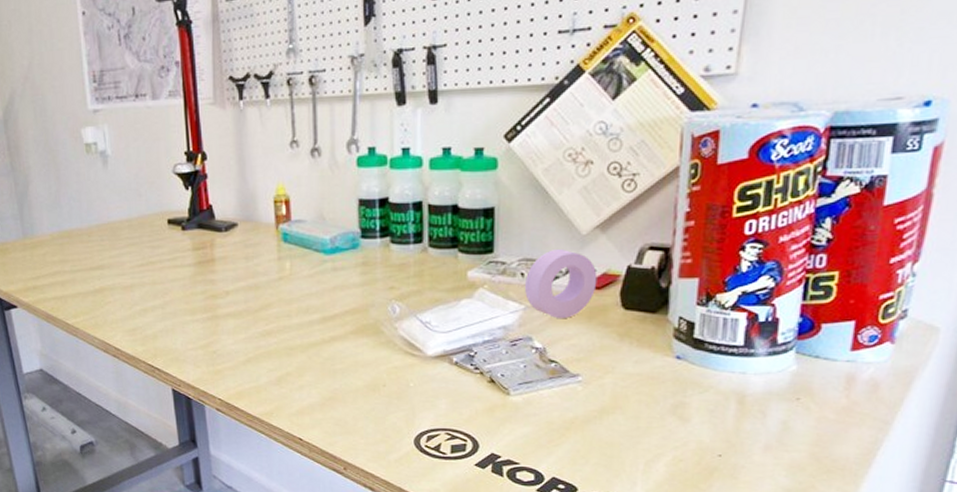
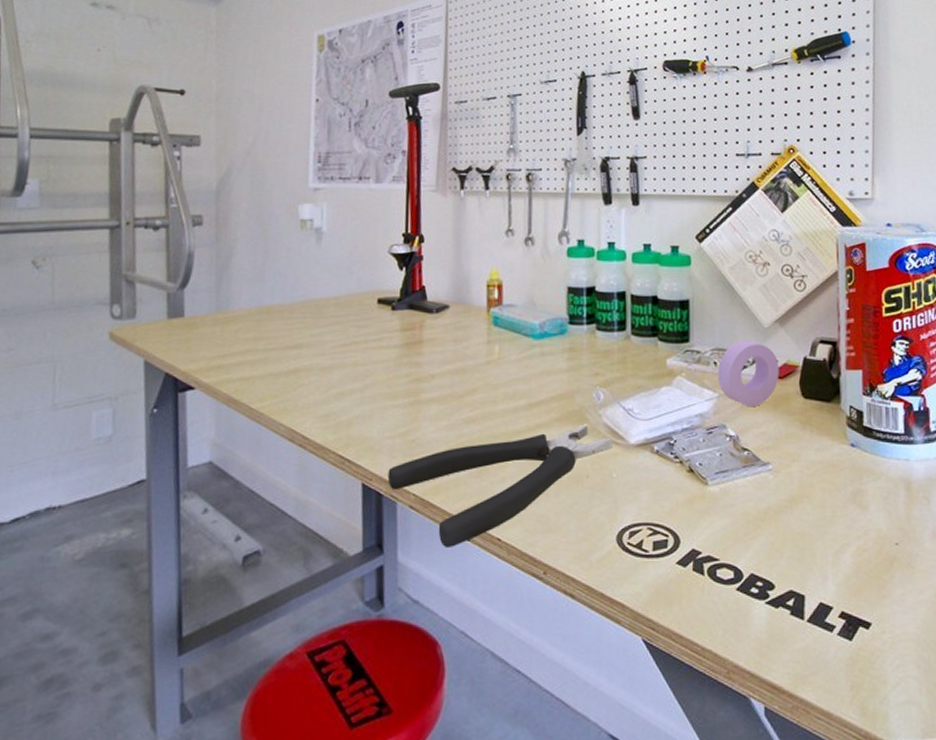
pliers: none [194,336,410,445] -> present [387,424,613,549]

